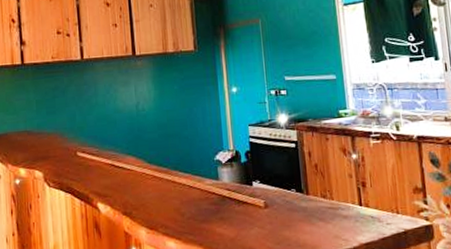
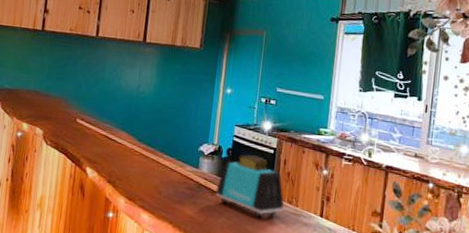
toaster: none [242,153,319,221] -> present [215,154,285,218]

